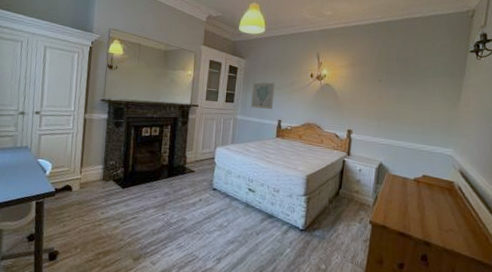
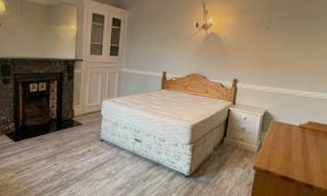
wall art: present [251,82,275,109] -> none [136,33,159,61]

